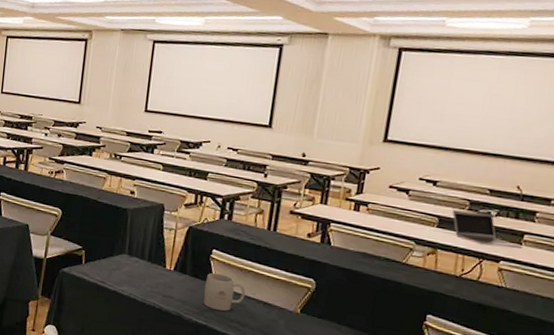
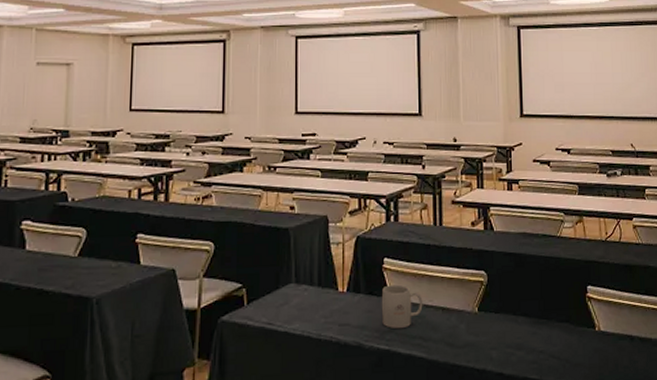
laptop: present [452,210,522,249] -> none [588,173,646,205]

